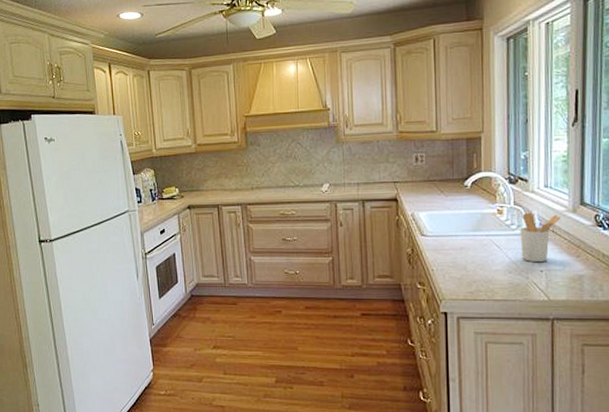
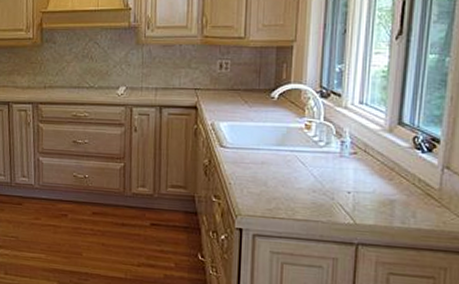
utensil holder: present [520,212,561,262] -> none [328,129,375,183]

